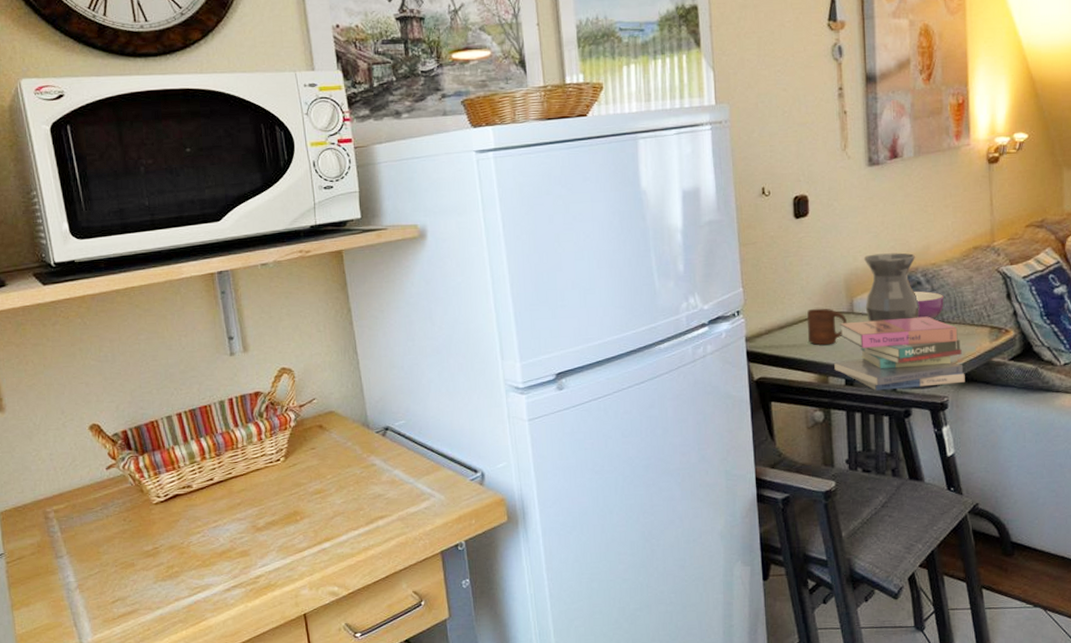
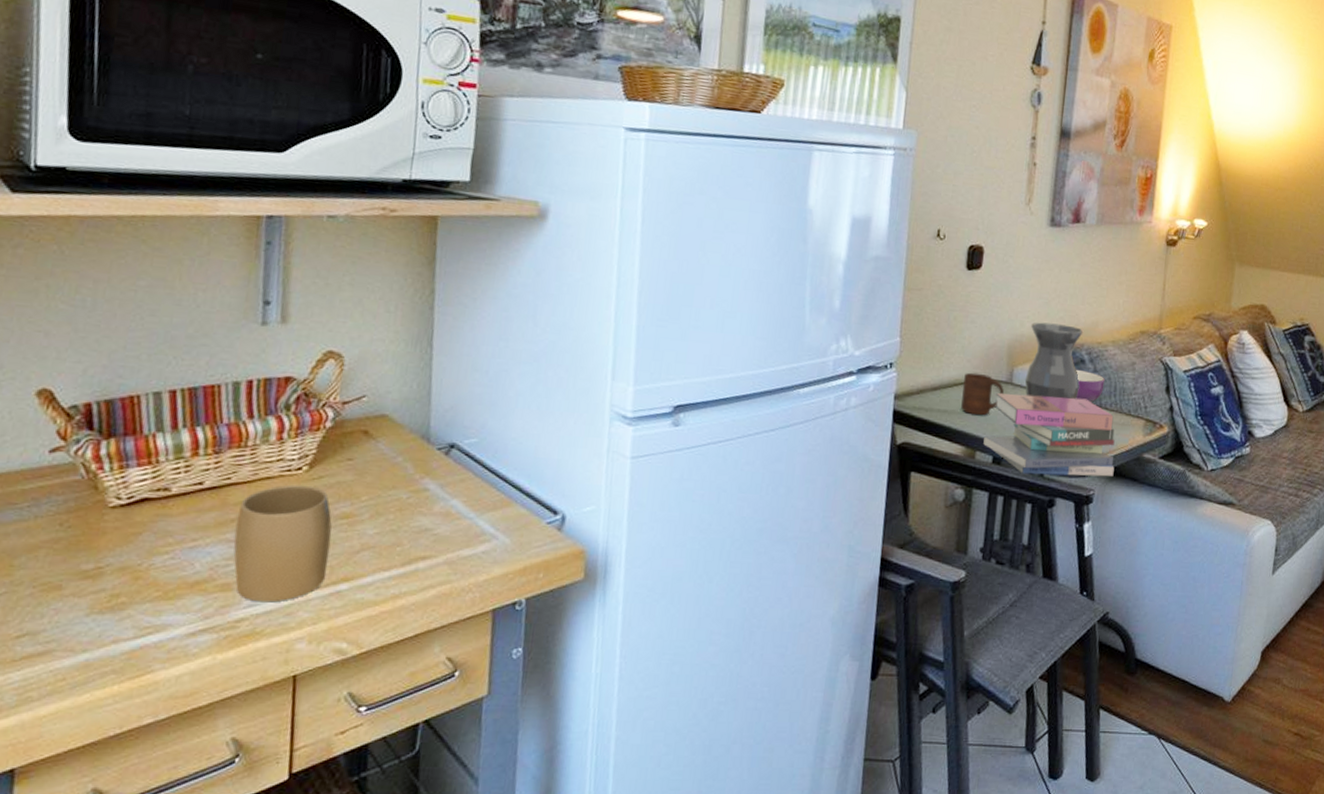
mug: none [241,472,313,563] -> present [233,485,332,603]

